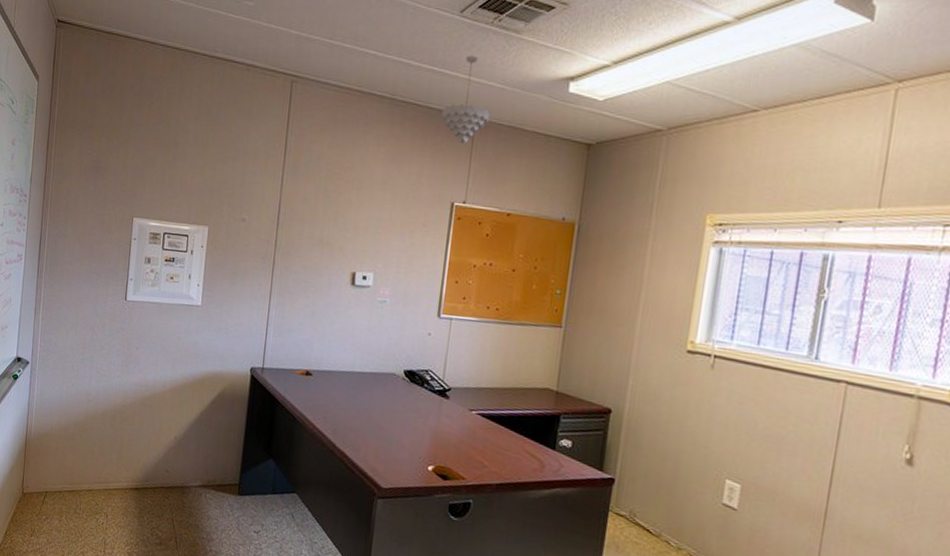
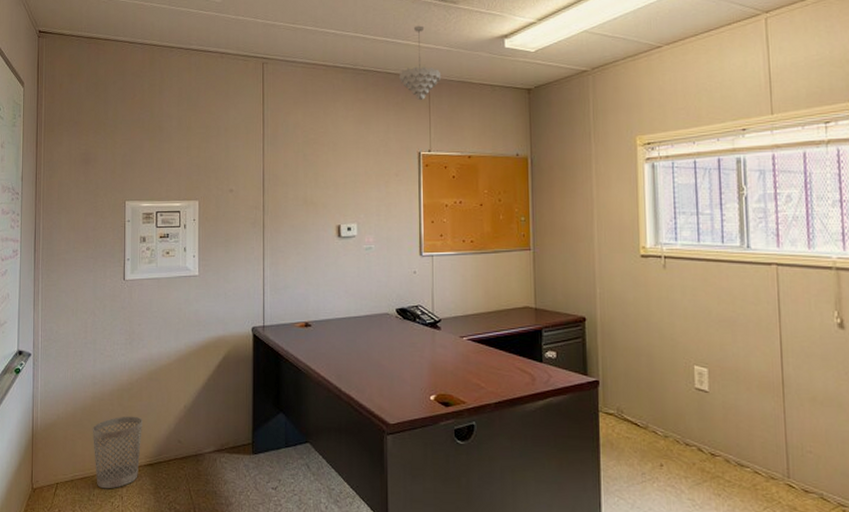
wastebasket: none [83,437,133,506] -> present [92,416,142,489]

